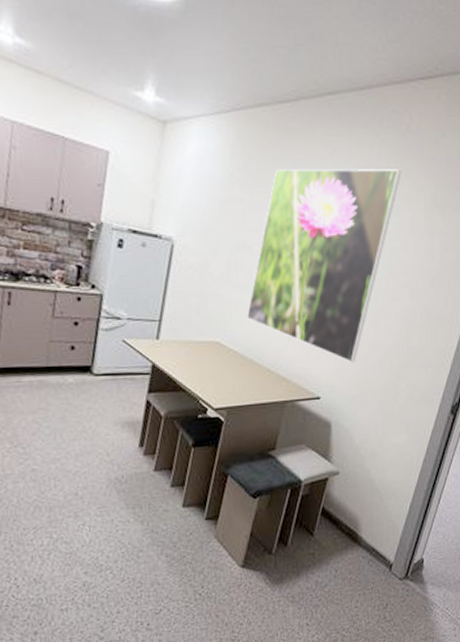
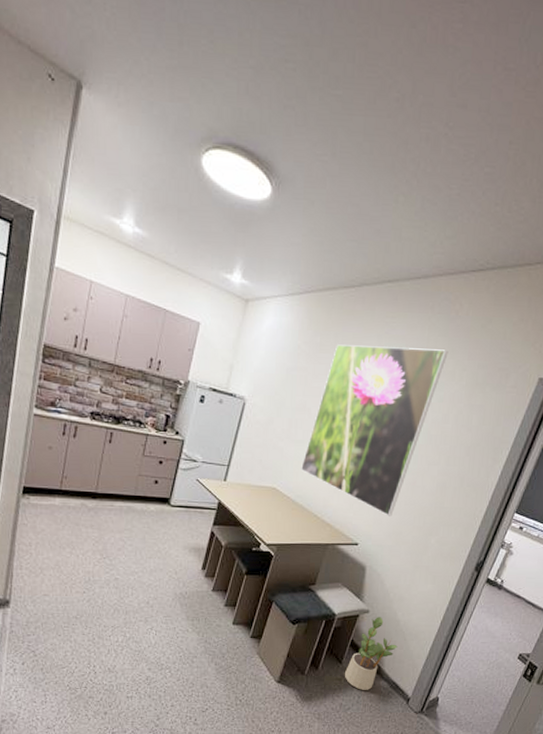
potted plant: none [317,477,374,563] -> present [344,617,398,690]

